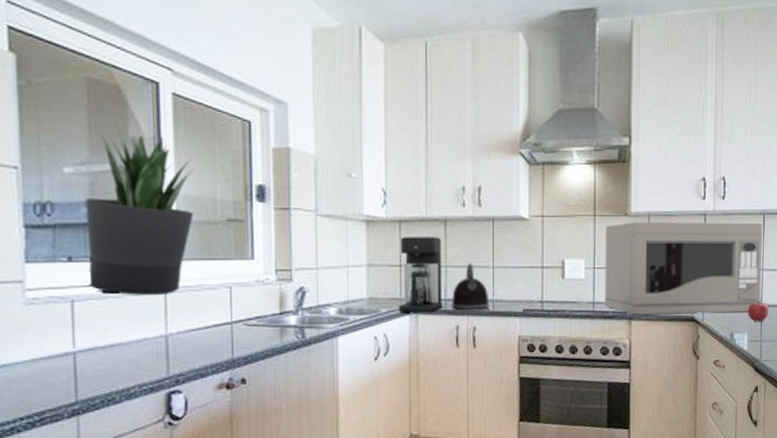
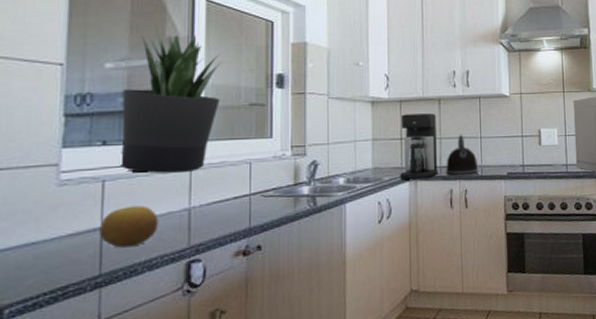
fruit: none [71,330,135,375] -> present [99,205,159,248]

